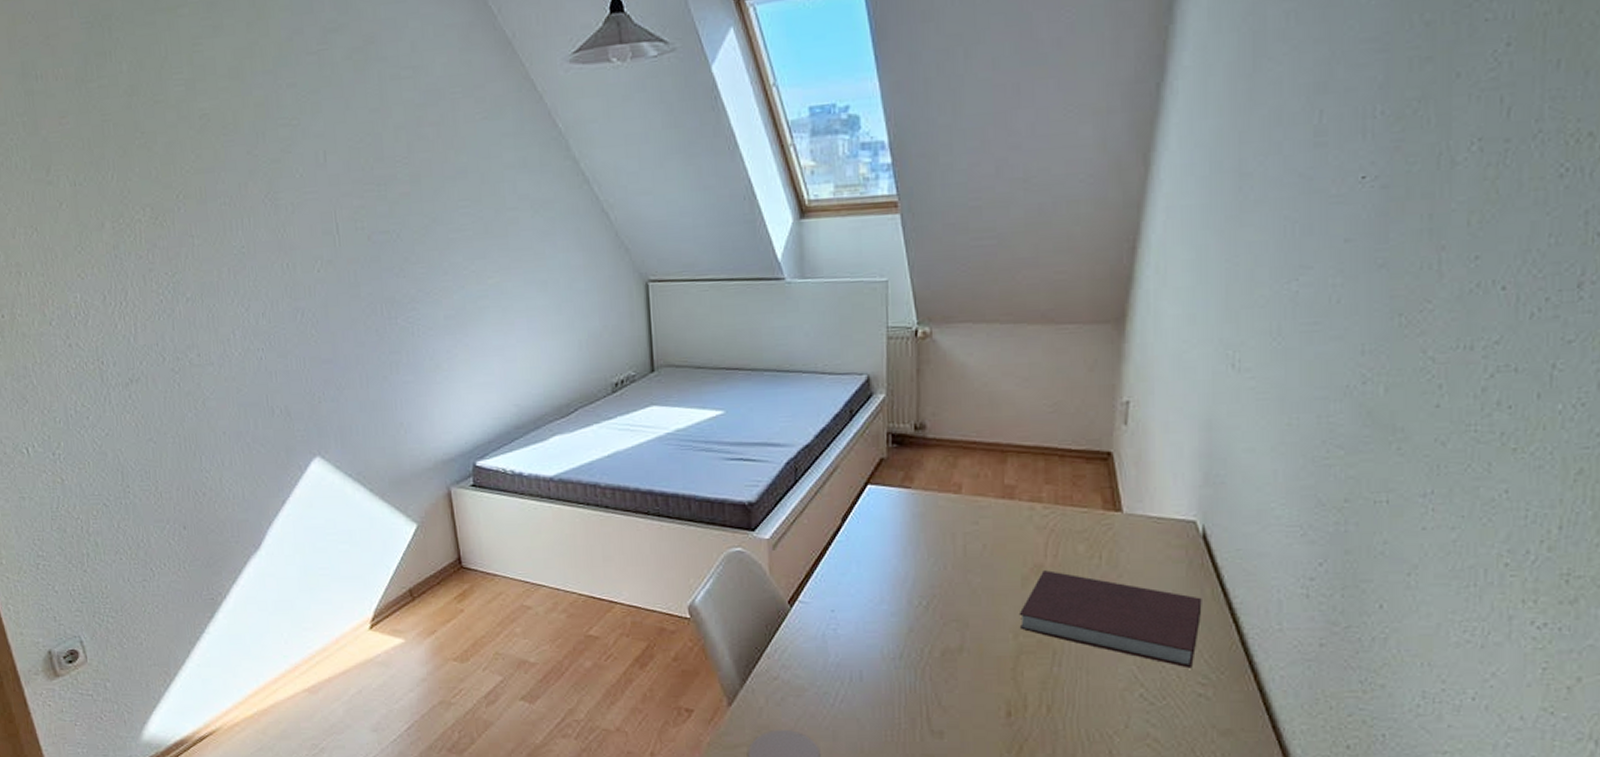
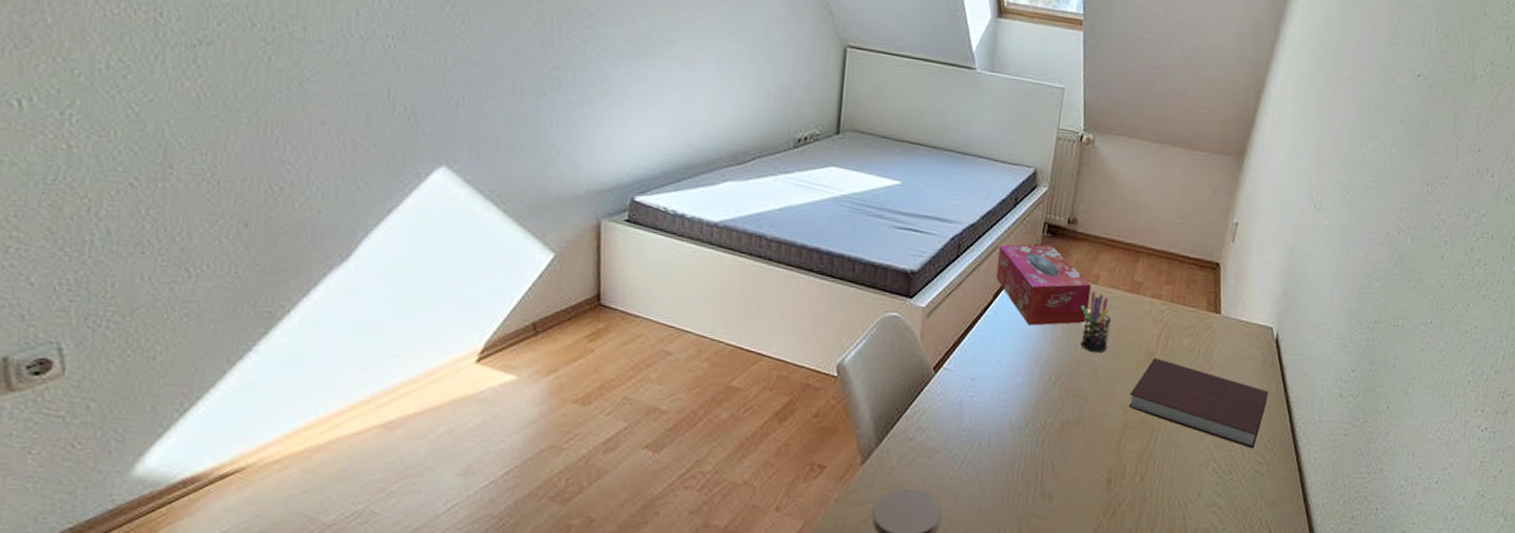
tissue box: none [840,456,954,547] -> present [996,244,1091,326]
pen holder: none [944,502,984,571] -> present [1080,291,1112,353]

